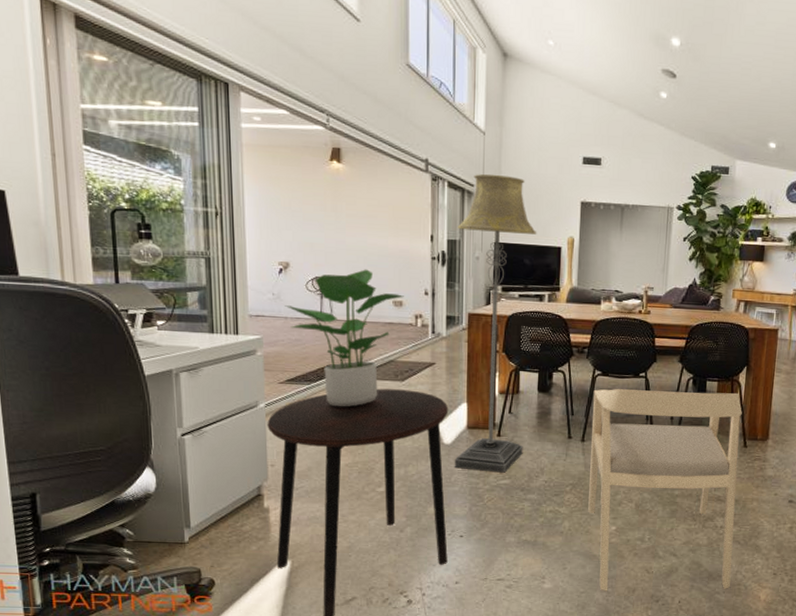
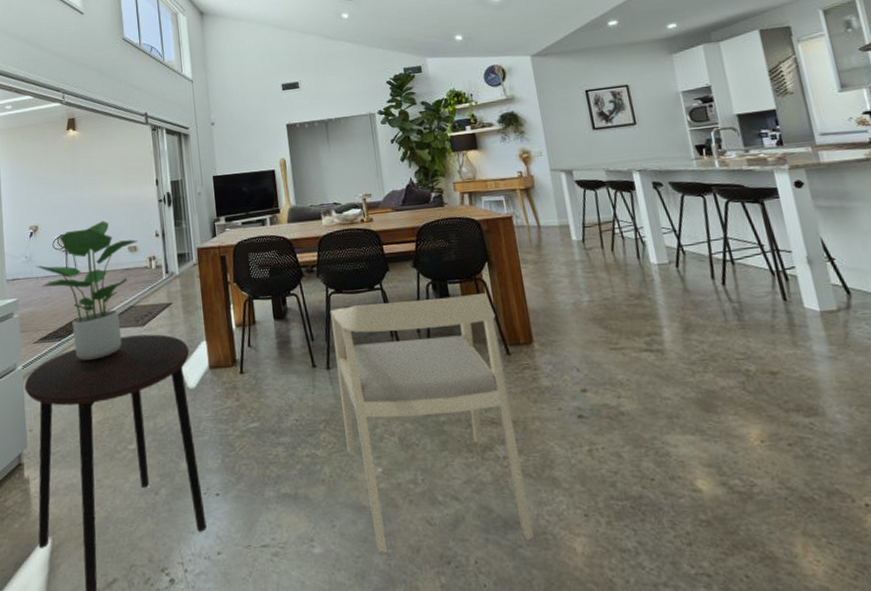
floor lamp: present [454,174,537,473] -> none [178,113,269,415]

